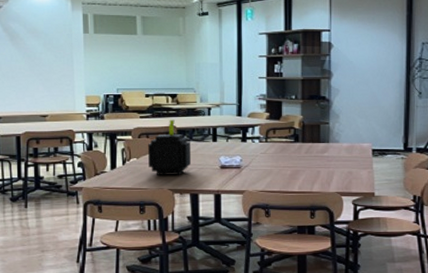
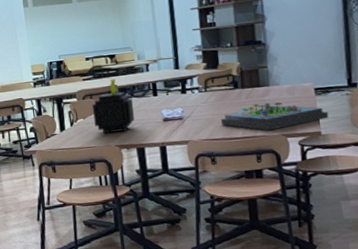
board game: none [278,159,383,188] -> present [220,102,329,131]

